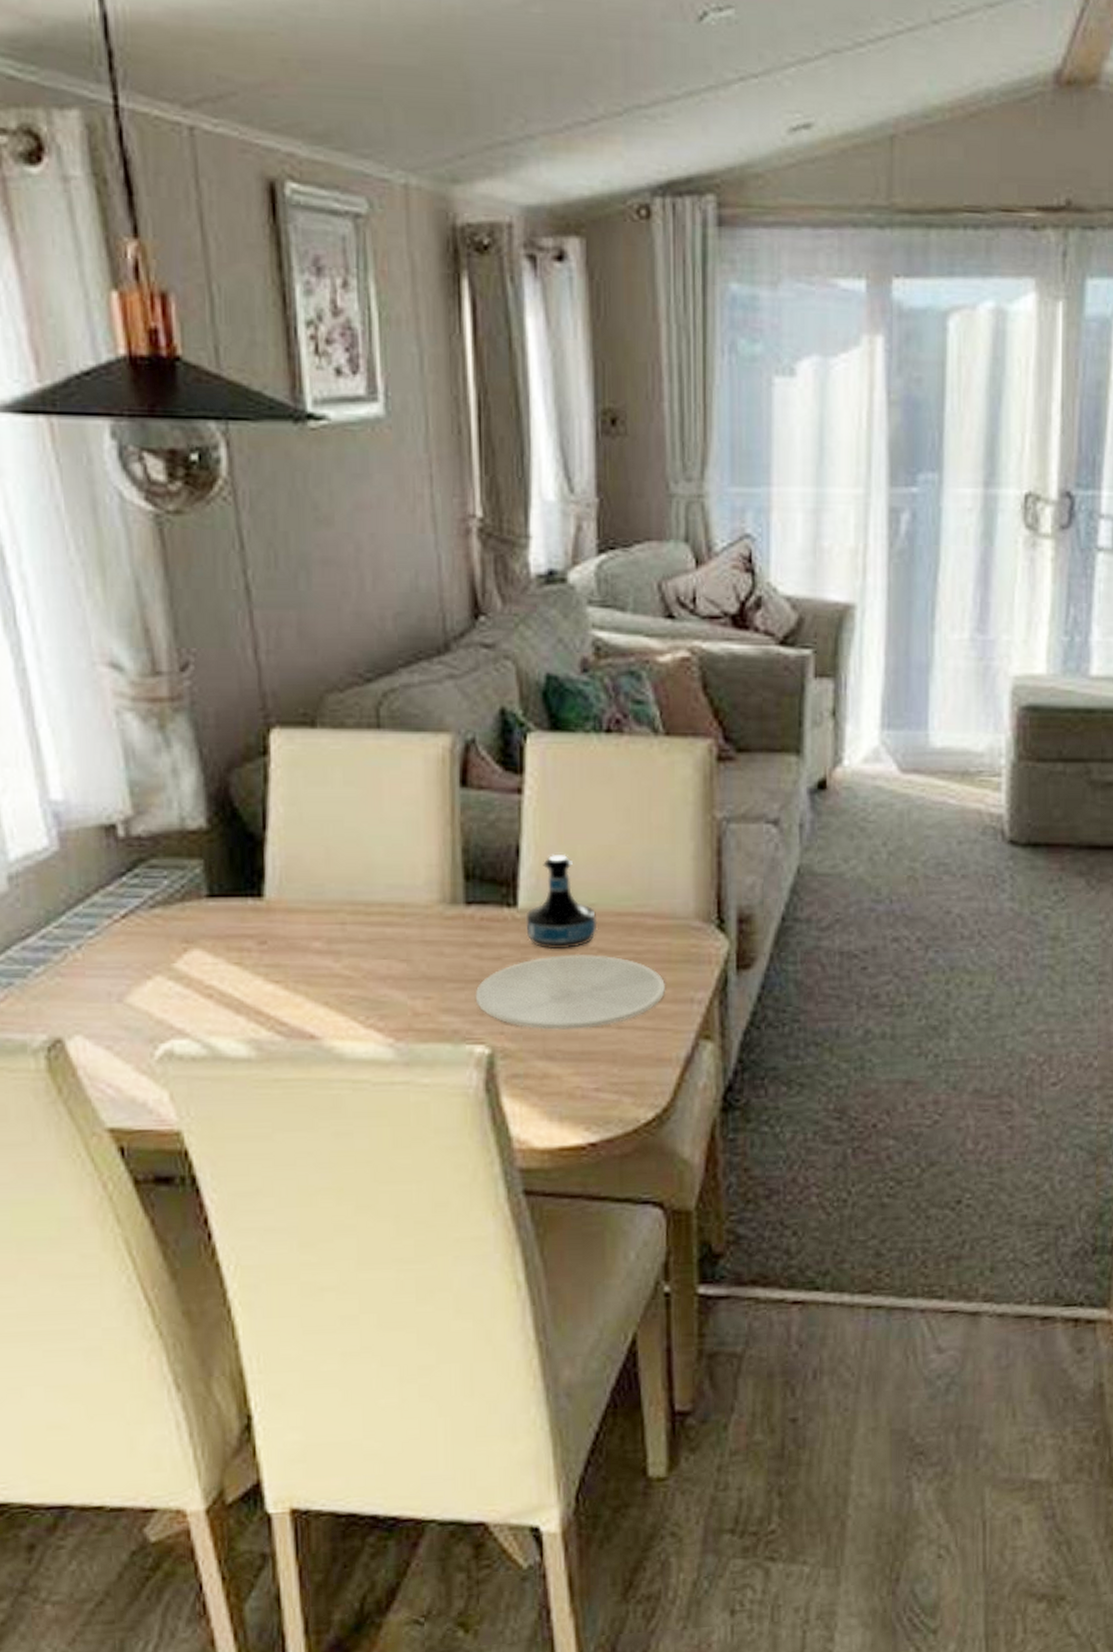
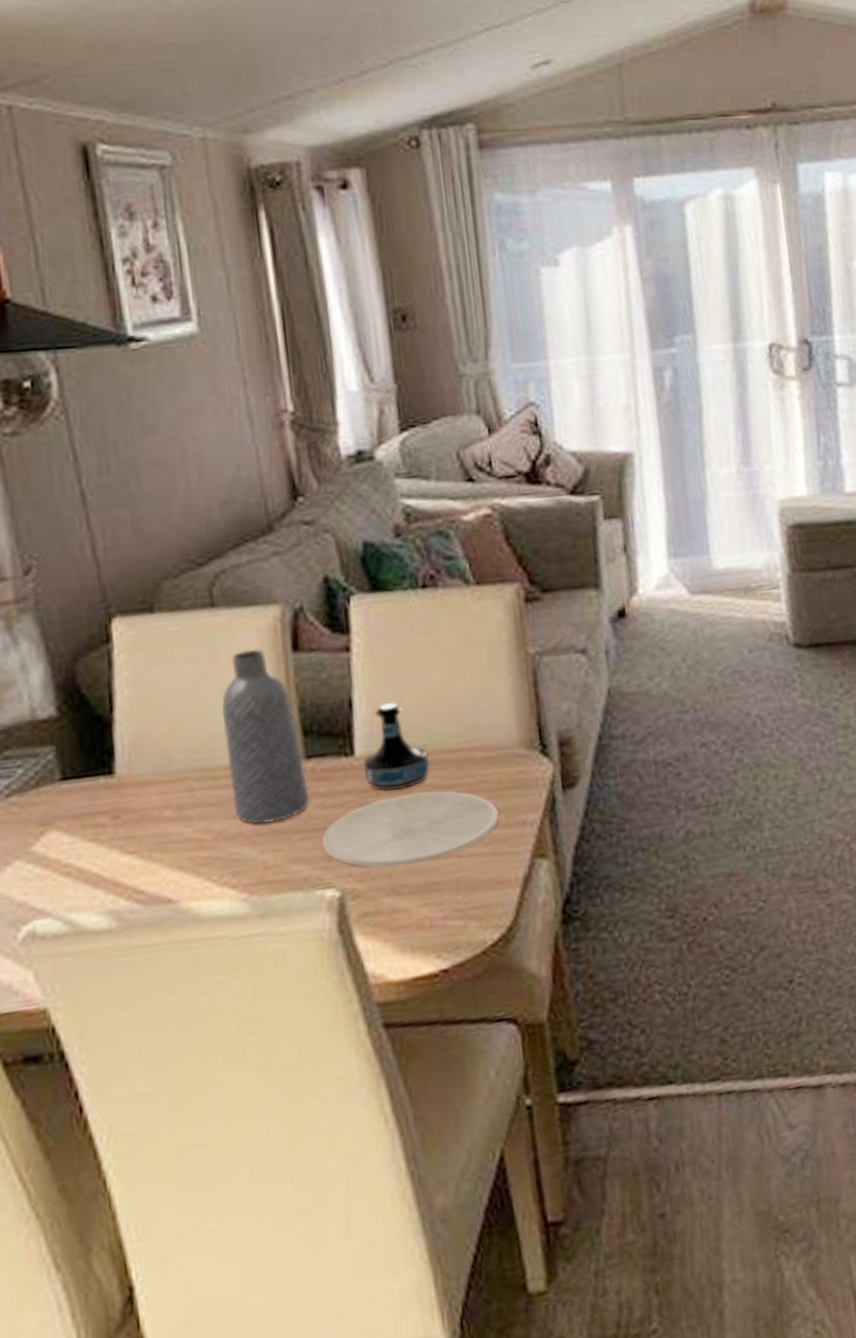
vase: none [380,779,467,969] -> present [221,648,310,825]

